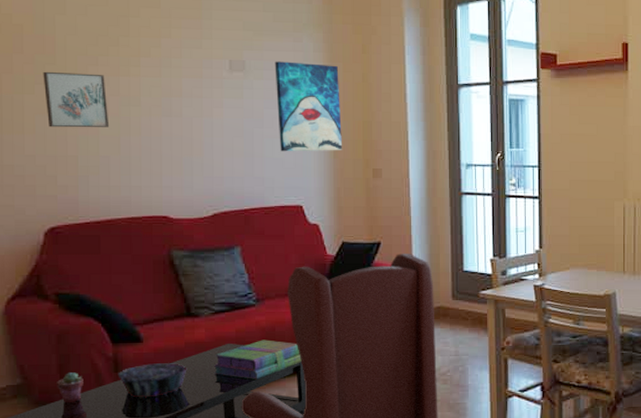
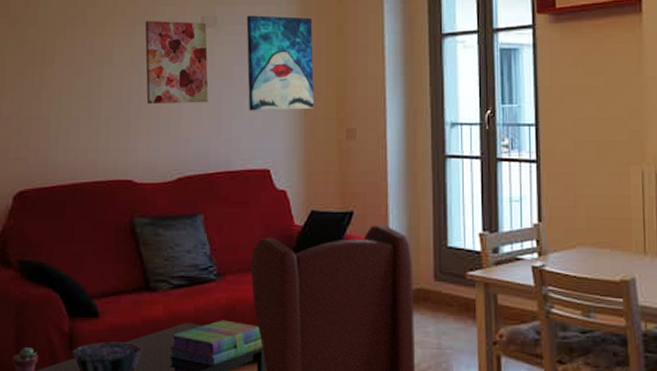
wall art: present [43,71,110,128] -> none [24,33,82,89]
wall art: none [172,62,240,144] -> present [145,20,209,104]

